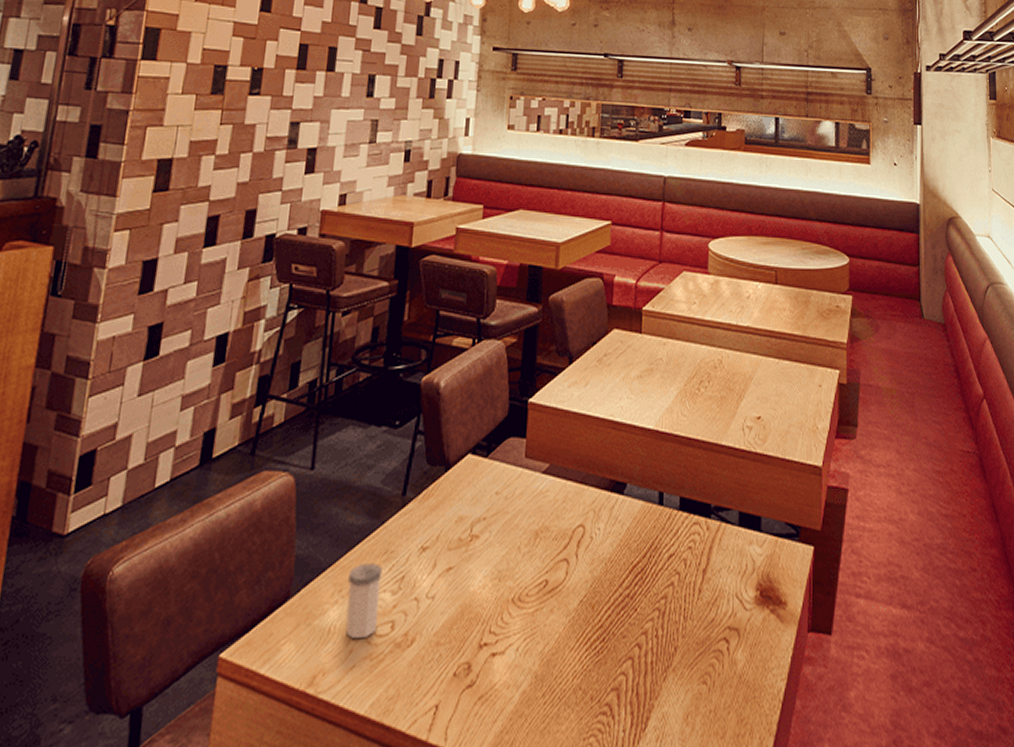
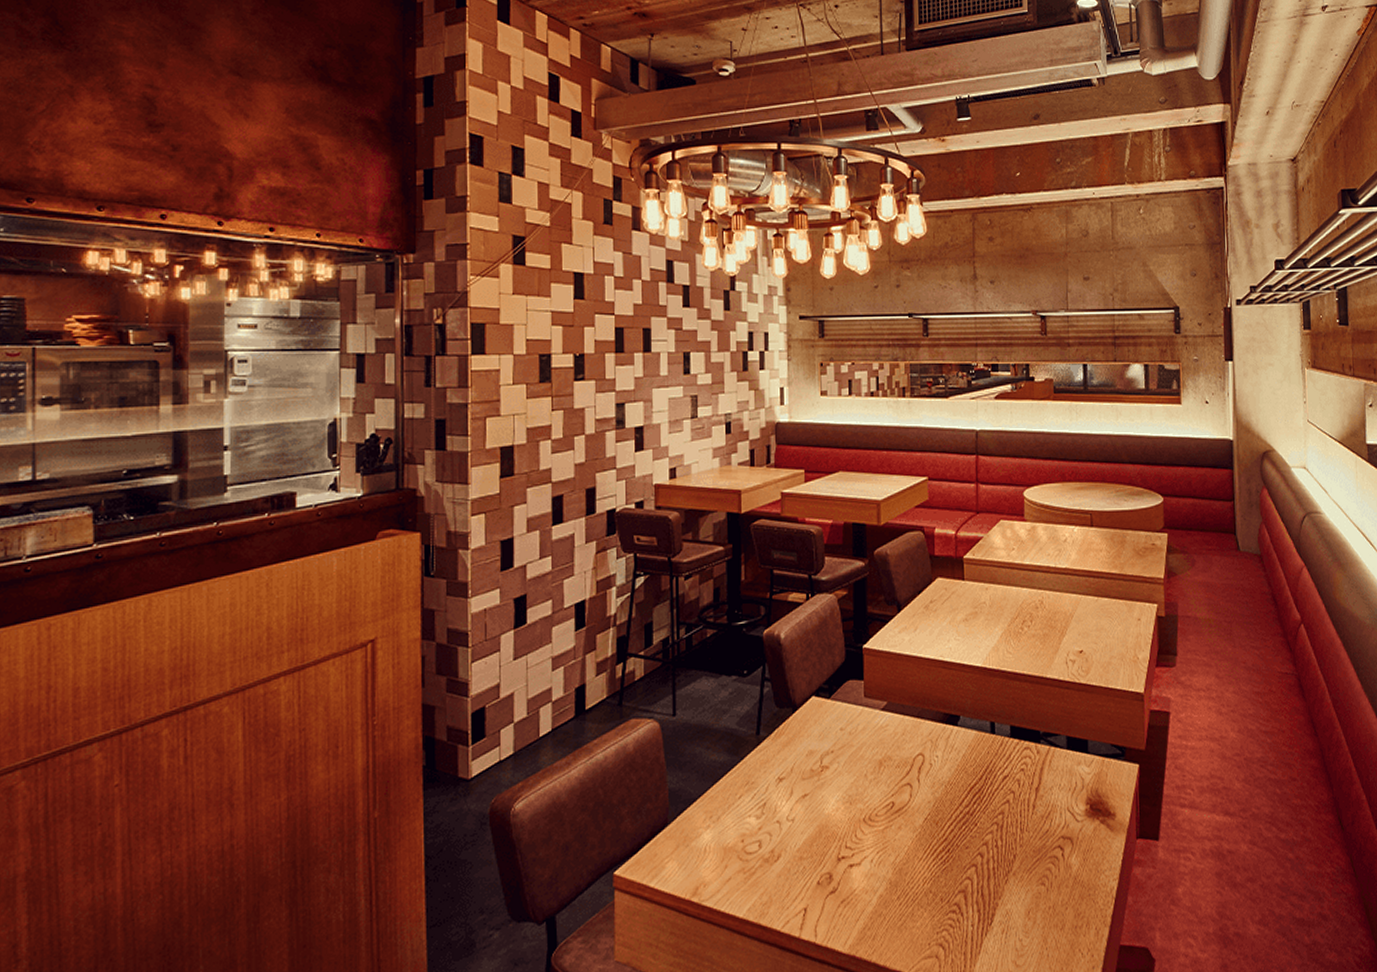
salt shaker: present [345,563,383,640] -> none [717,793,747,857]

